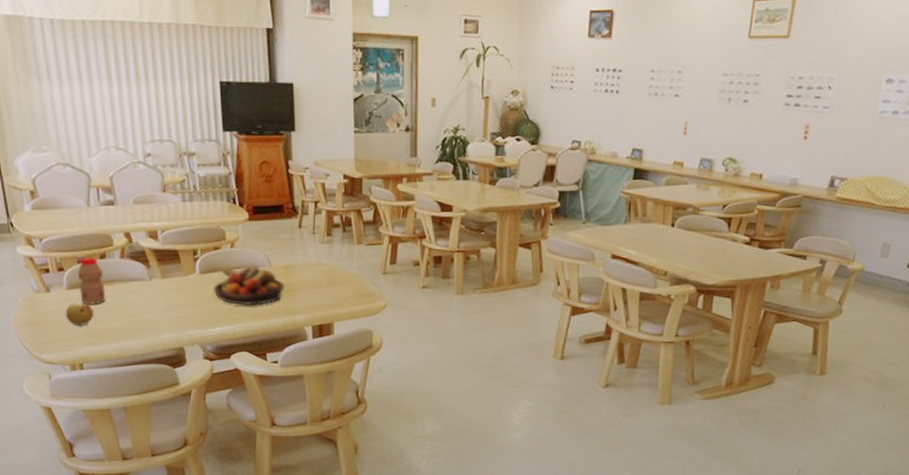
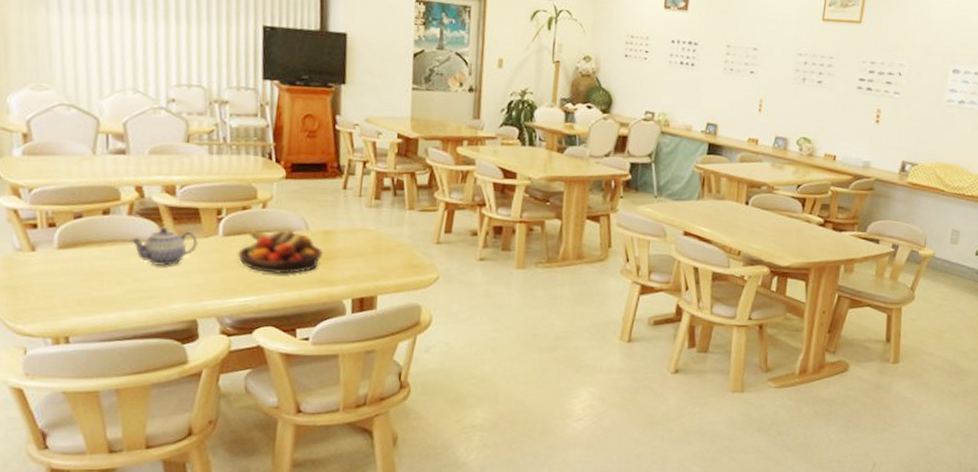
fruit: present [65,303,94,325] -> none [52,265,90,291]
bottle: present [77,257,106,305] -> none [72,212,106,268]
teapot: none [124,268,179,302] -> present [129,227,198,267]

